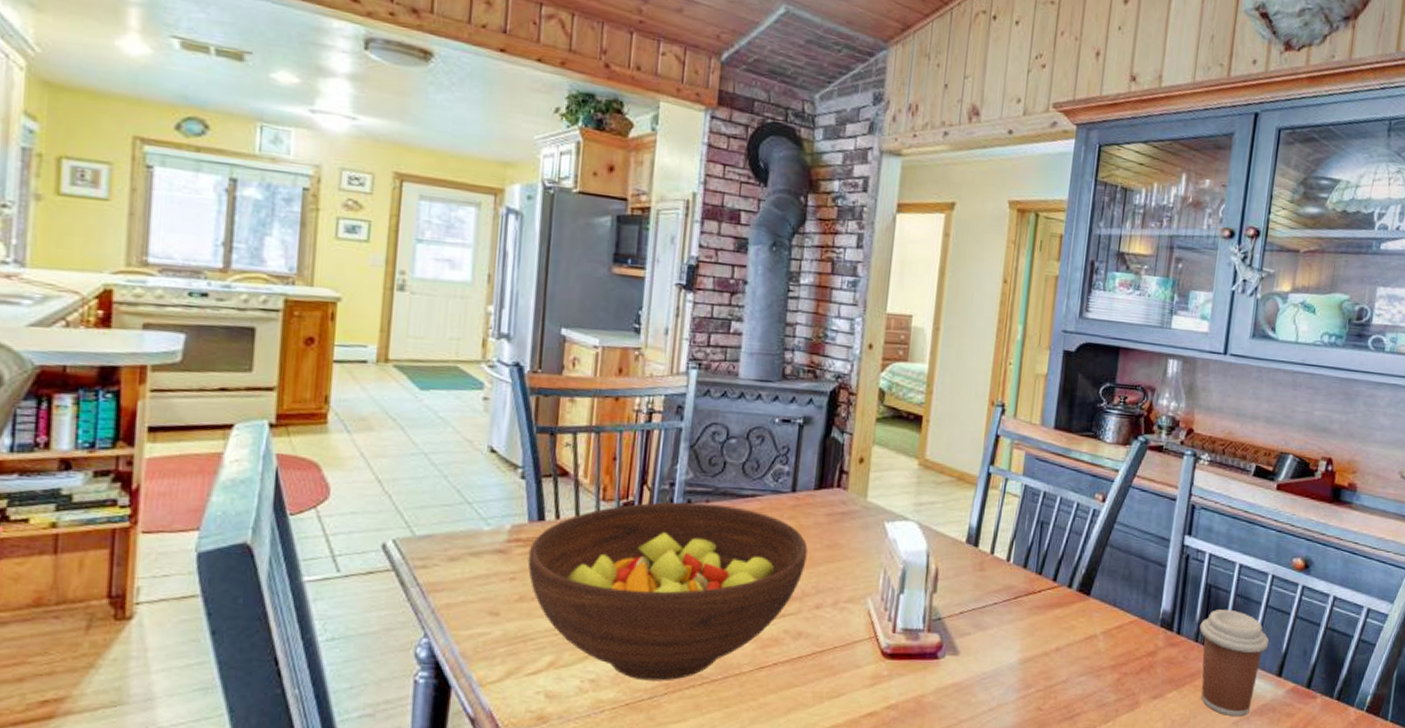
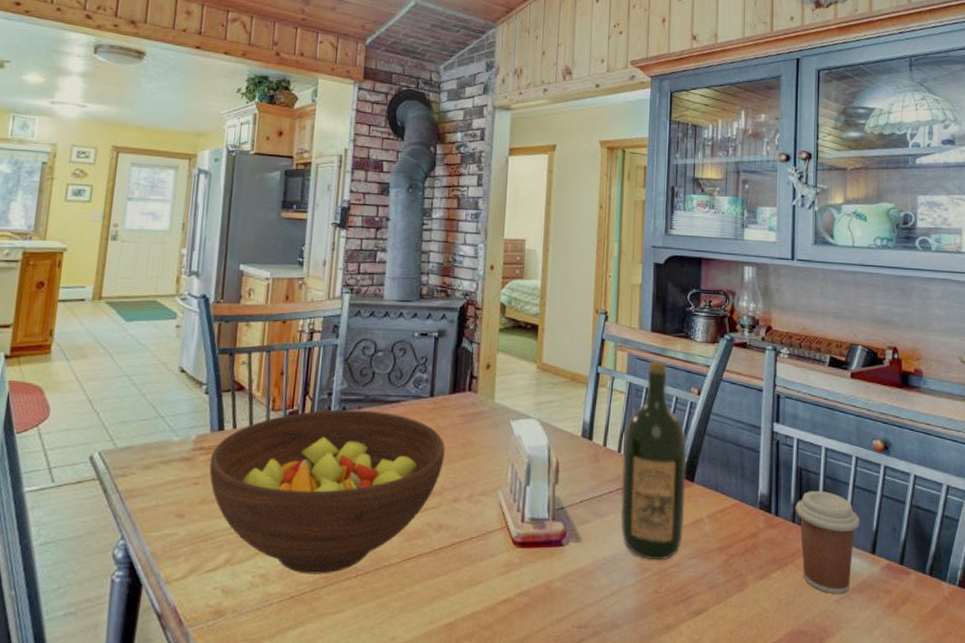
wine bottle: none [1004,461,1085,677] -> present [620,360,687,561]

